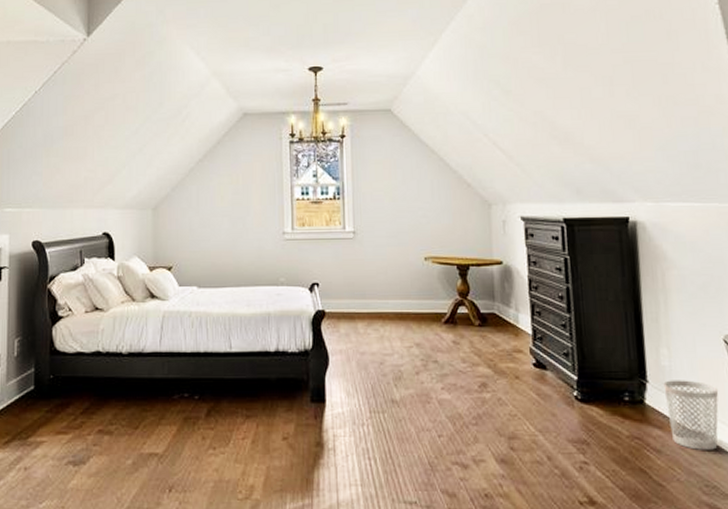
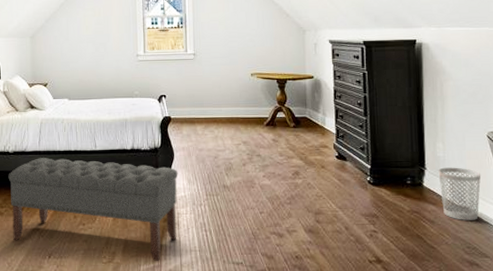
bench: none [120,361,334,498] -> present [8,158,178,261]

